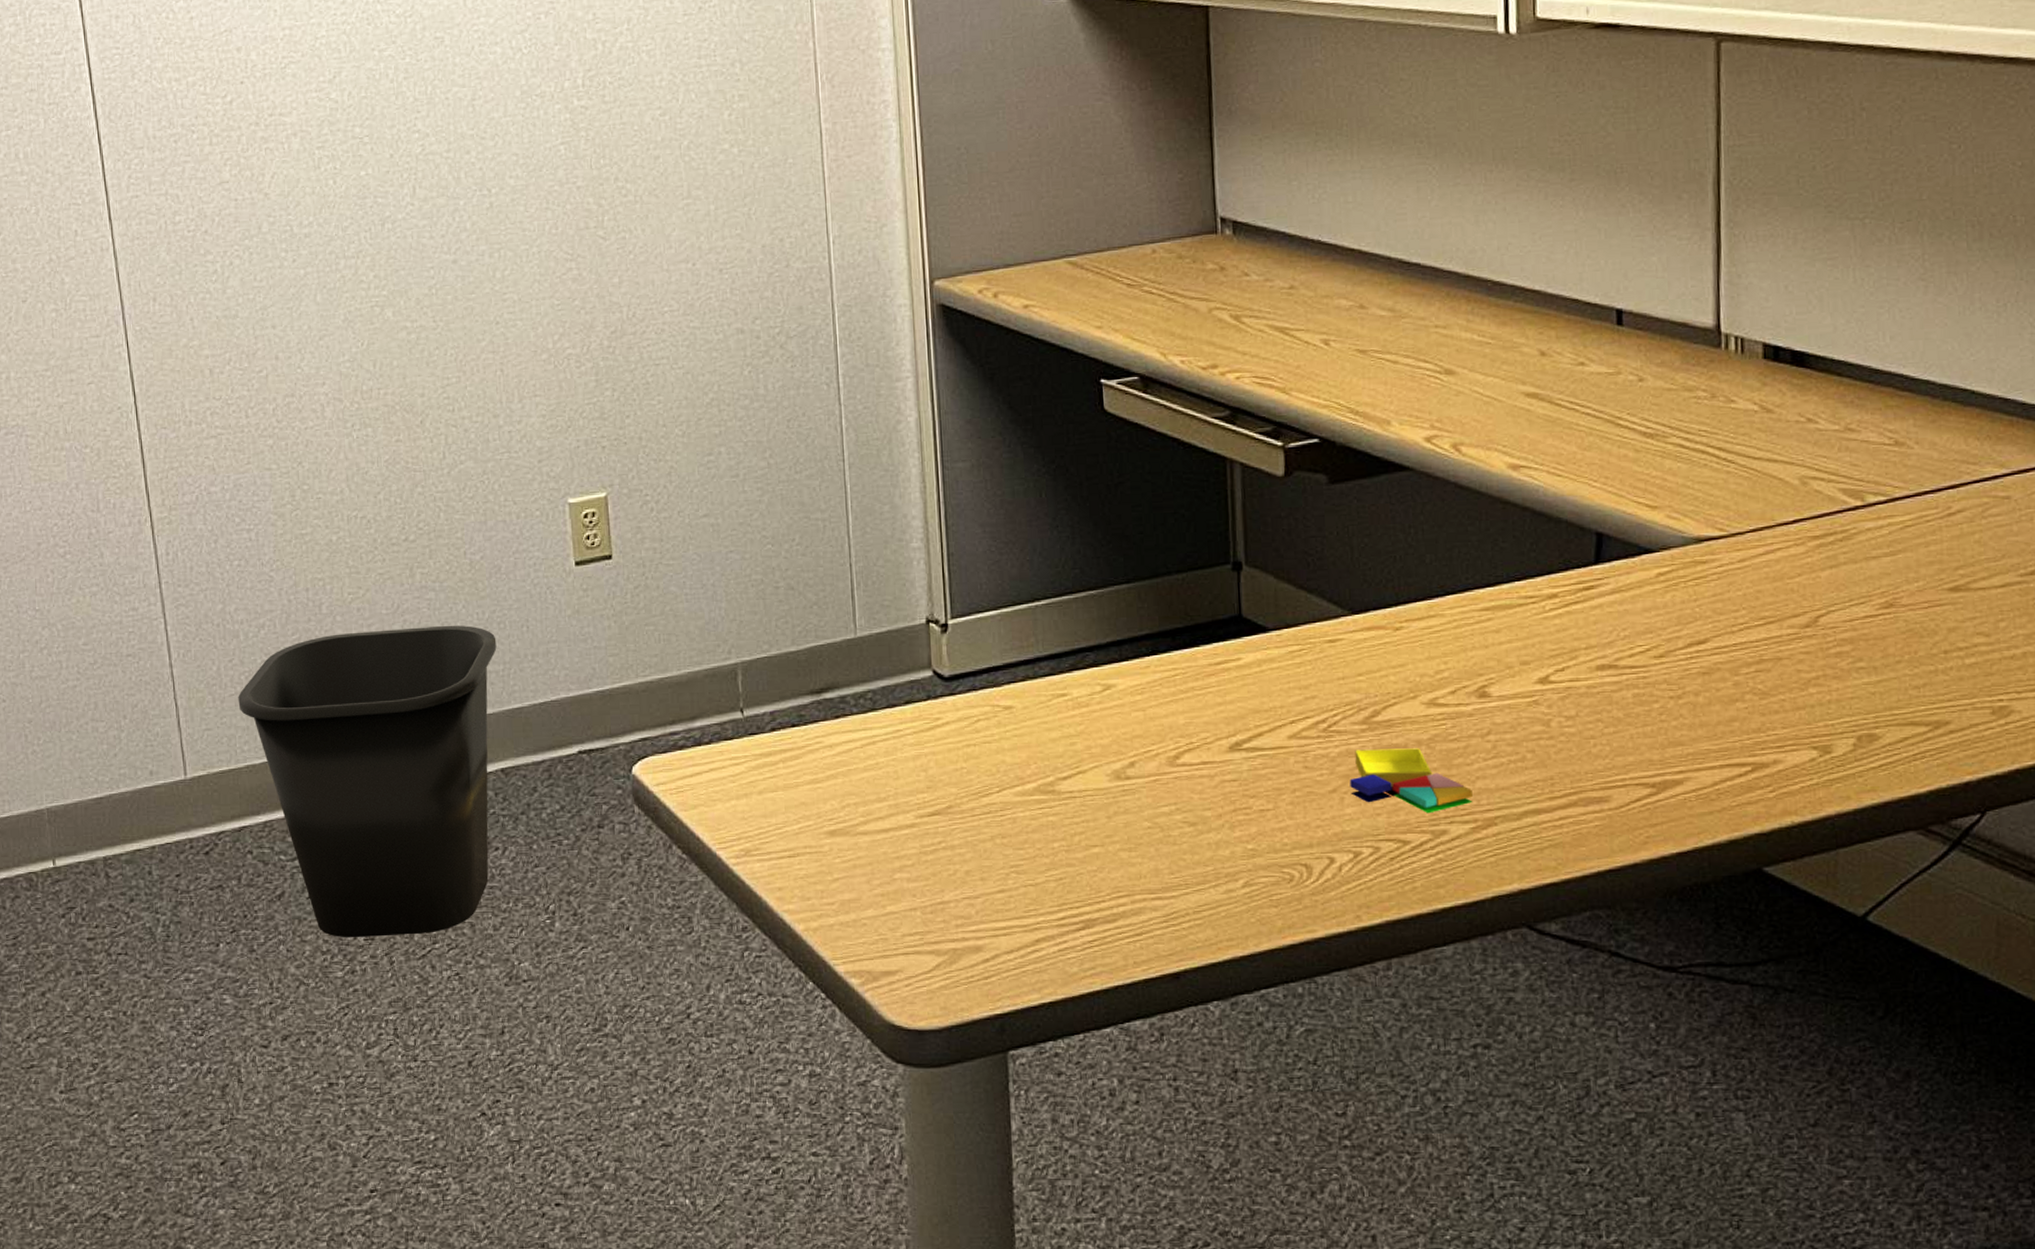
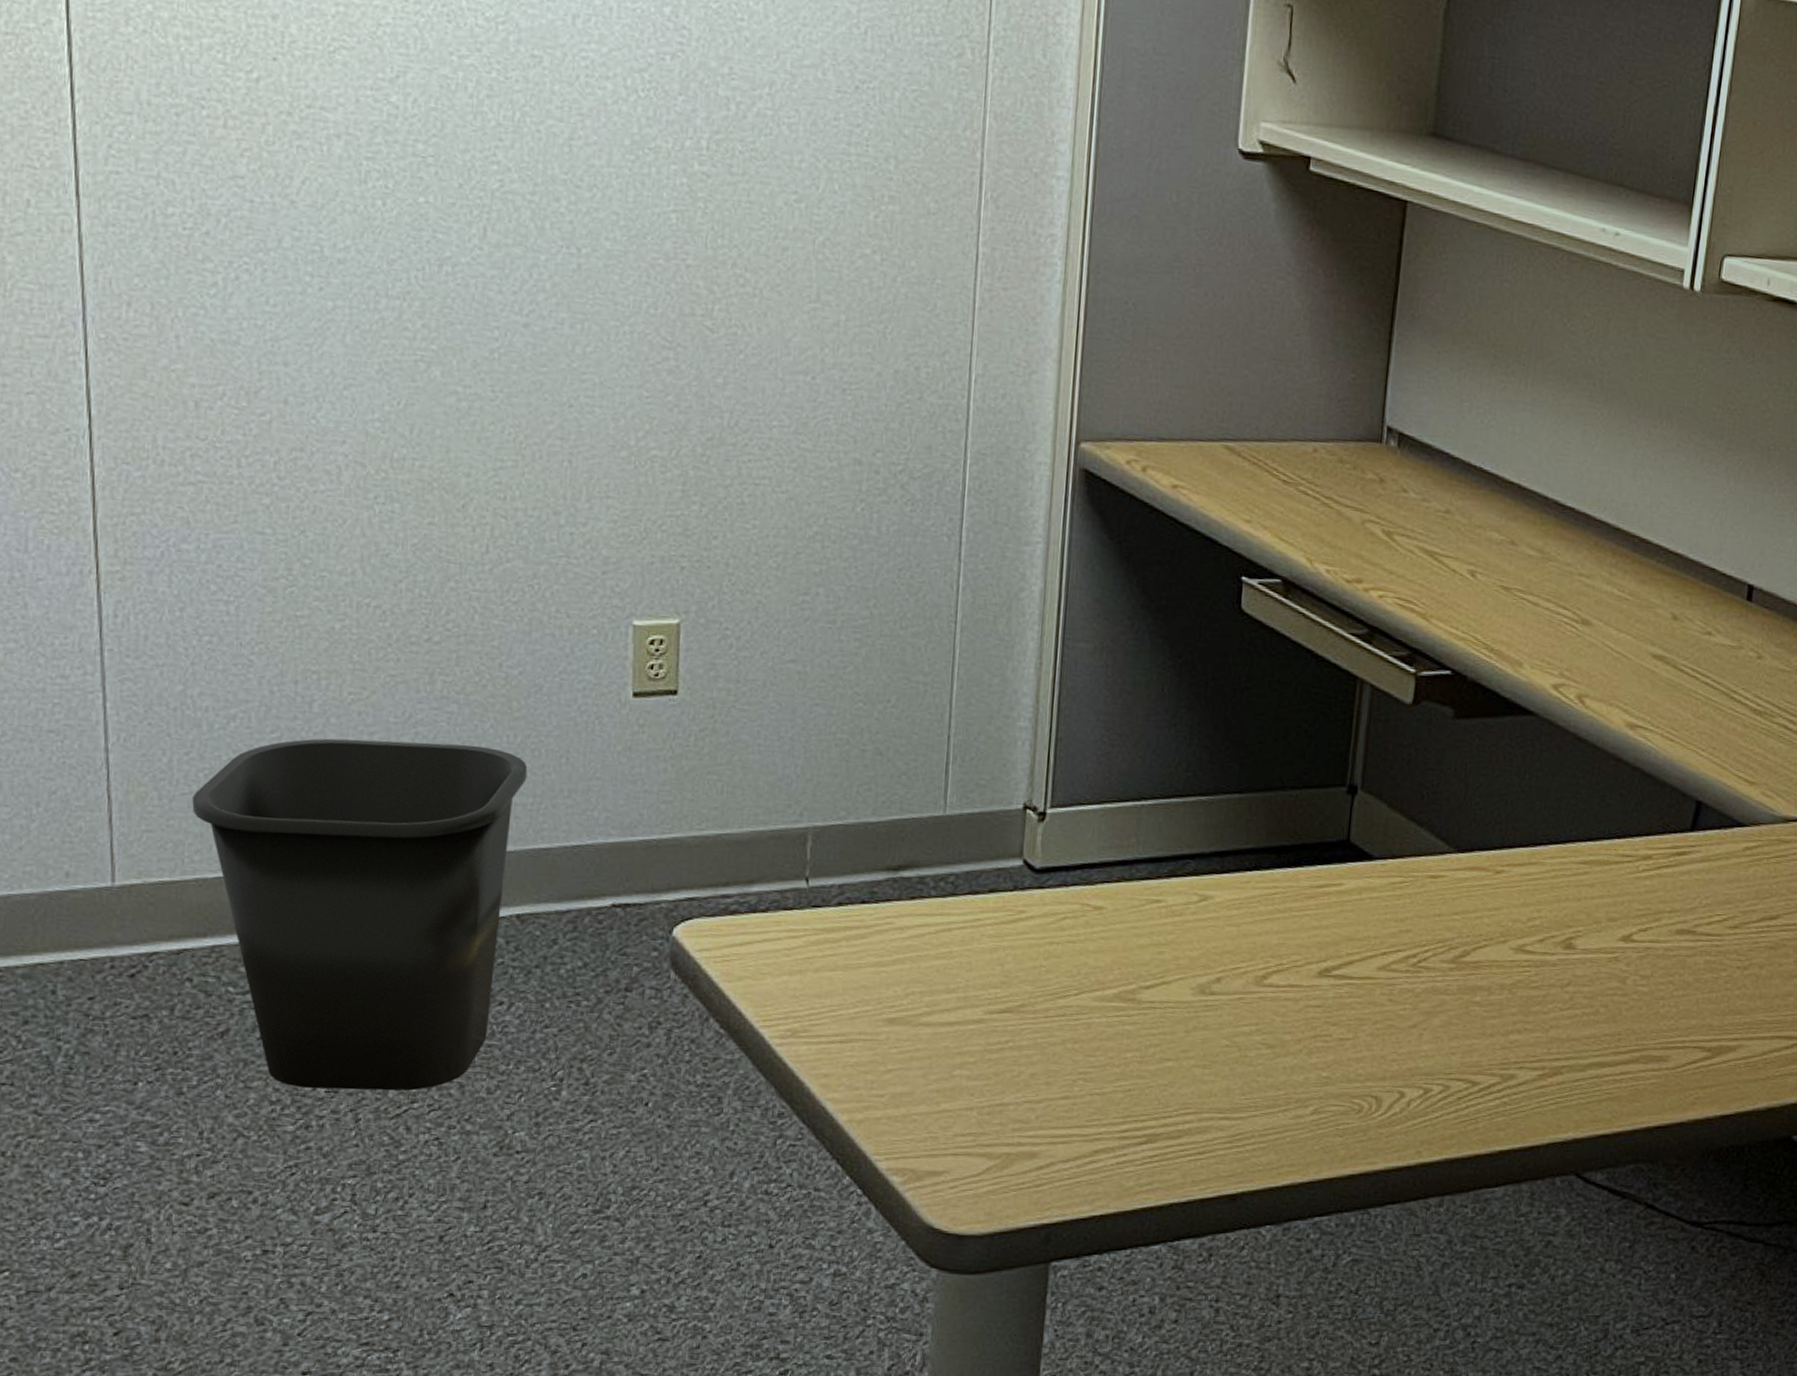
sticky notes: present [1349,748,1473,814] -> none [1429,988,1545,1057]

